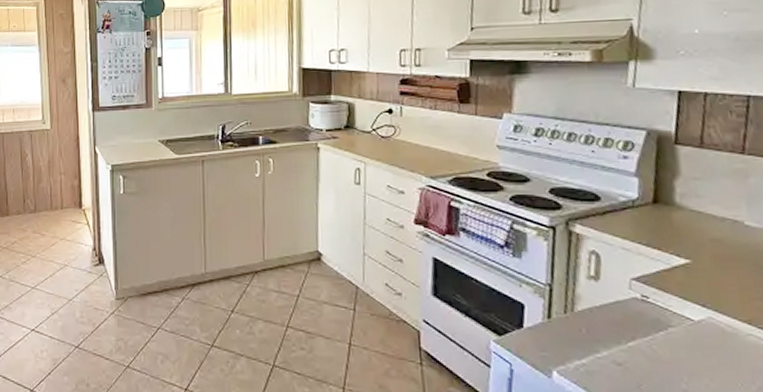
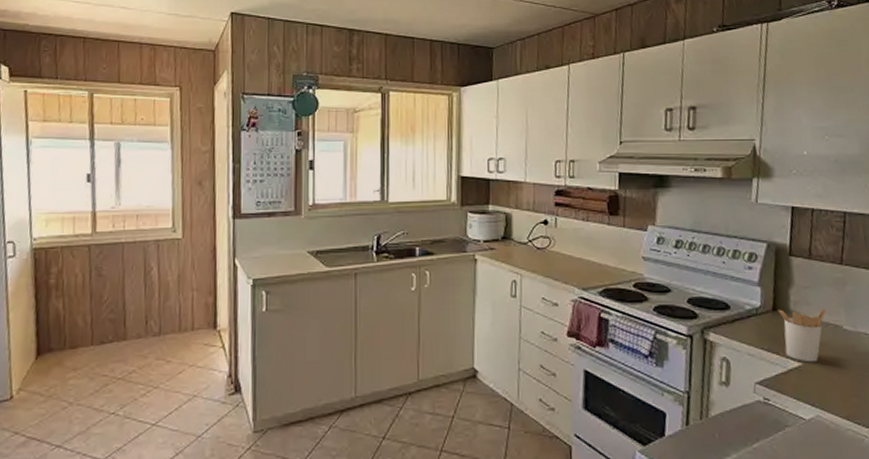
utensil holder: none [659,202,723,260] -> present [777,308,827,363]

